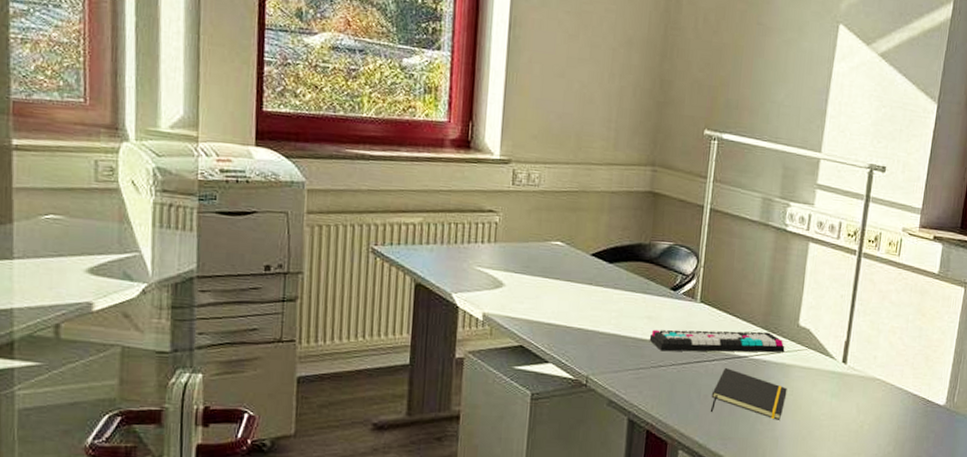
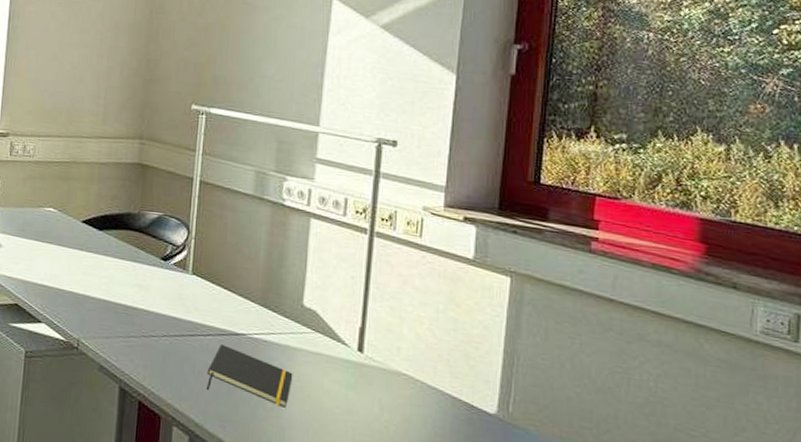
keyboard: present [649,329,785,353] -> none [139,298,288,334]

